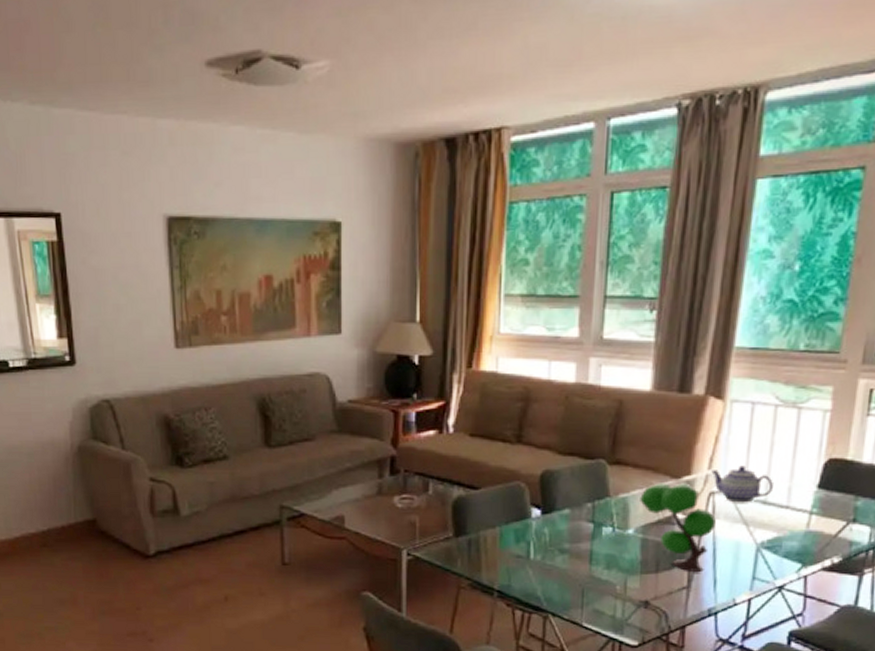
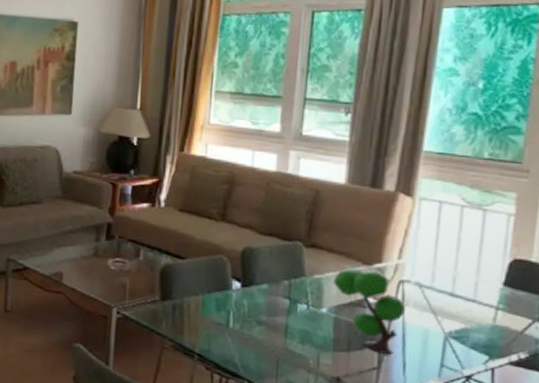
teapot: present [711,465,773,503] -> none [401,258,460,294]

